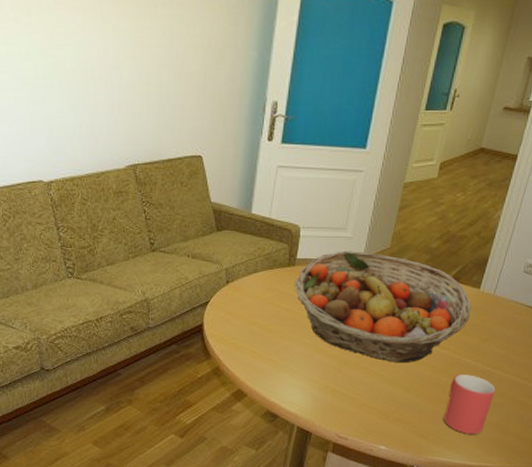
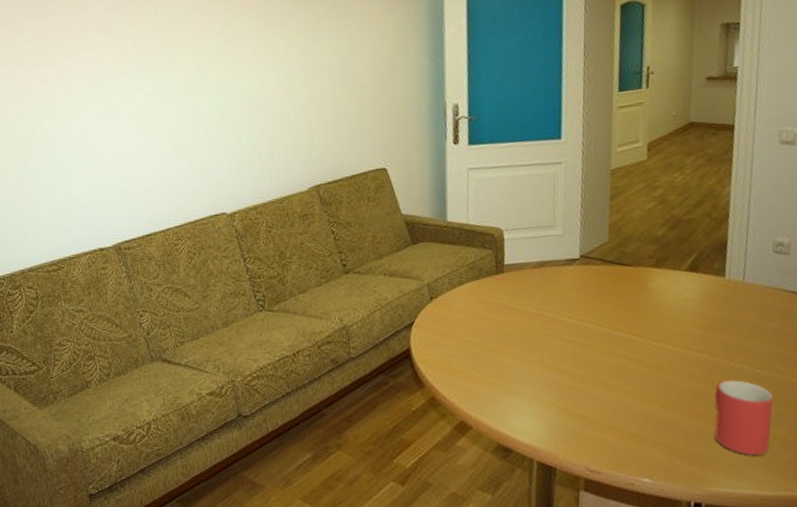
fruit basket: present [295,251,472,362] -> none [507,249,721,373]

